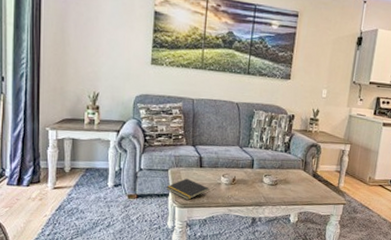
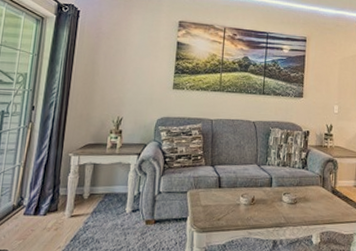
notepad: present [166,178,209,200] -> none [184,199,229,223]

